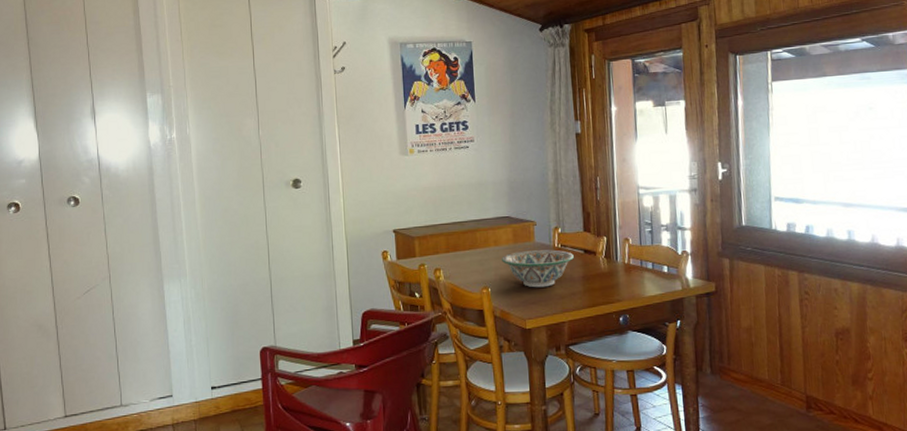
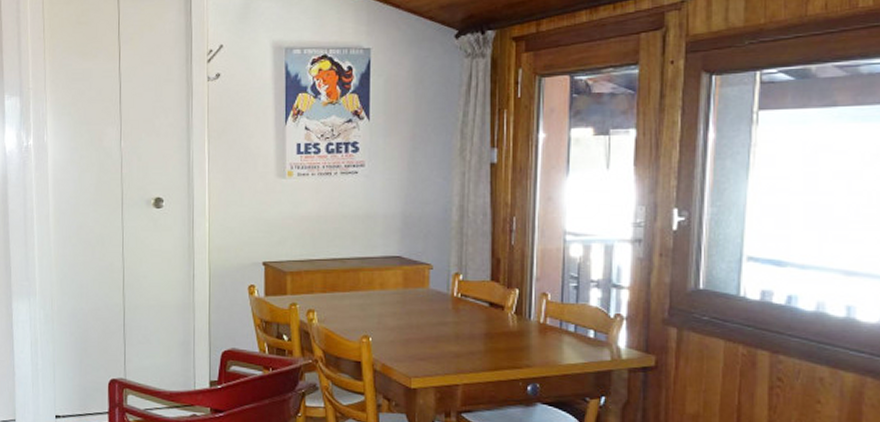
decorative bowl: present [502,249,574,288] -> none [388,298,476,342]

